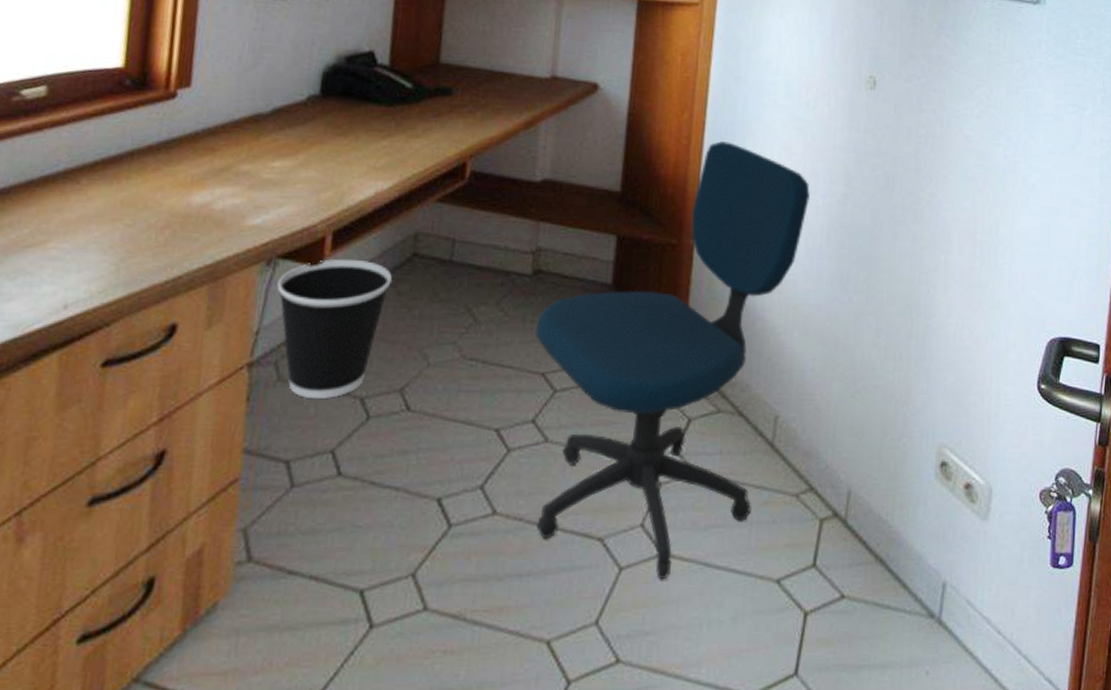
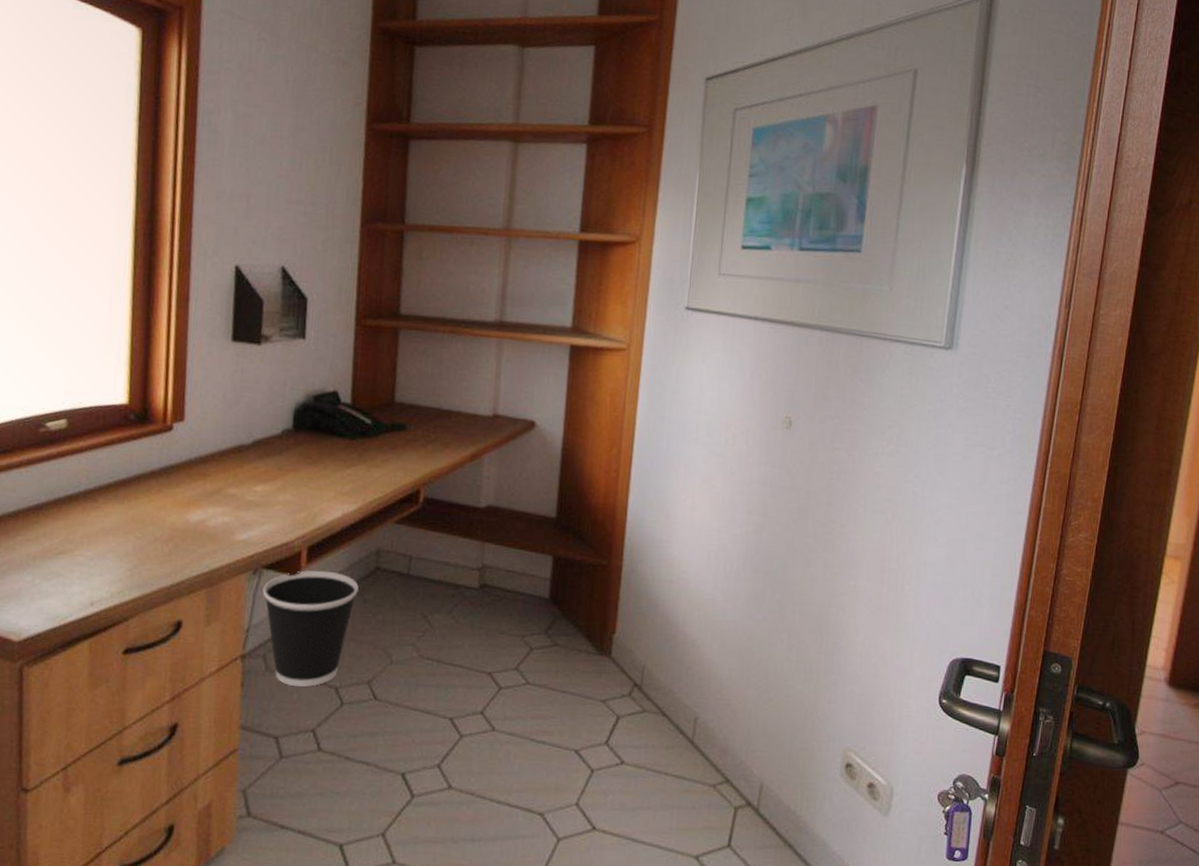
office chair: present [534,141,811,580] -> none [482,474,729,851]

